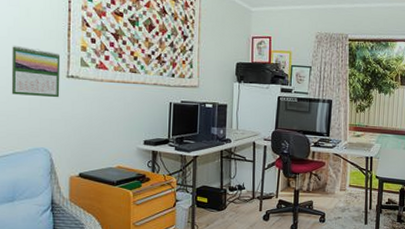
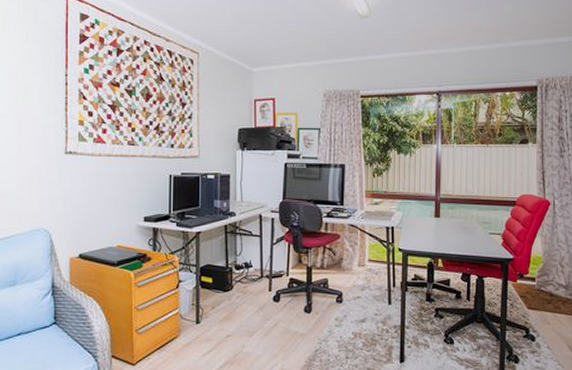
calendar: present [11,46,61,98] -> none [11,124,59,176]

